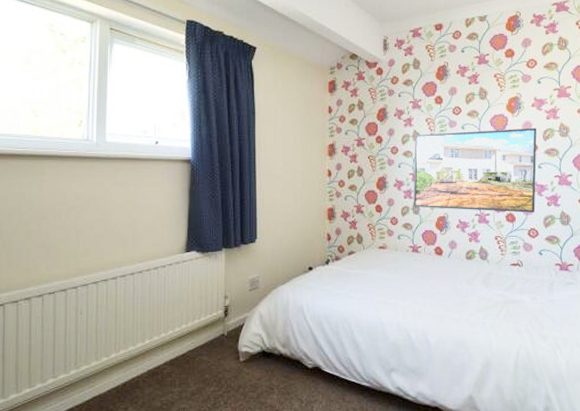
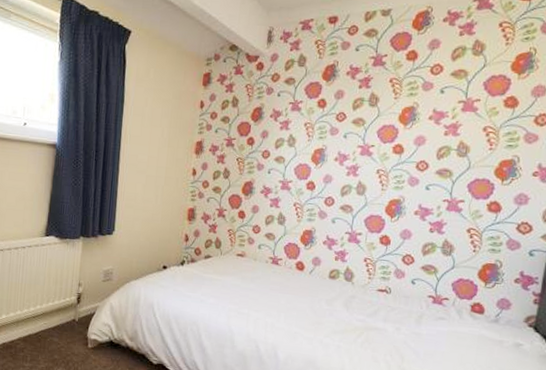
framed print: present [413,127,537,213] -> none [279,139,431,238]

